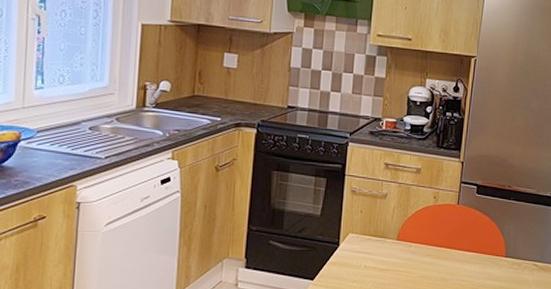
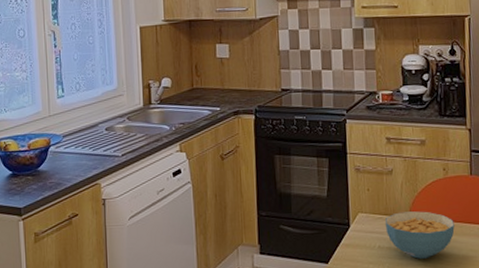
cereal bowl: none [373,235,437,279] -> present [385,211,455,259]

